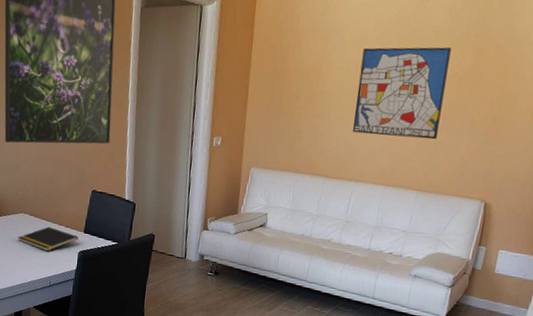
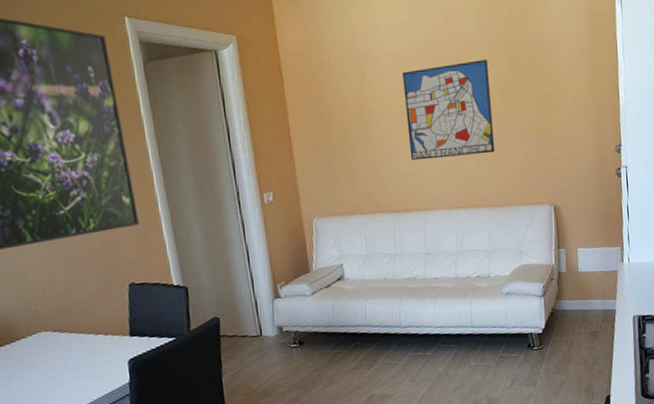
notepad: present [18,226,78,252] -> none [42,339,124,371]

